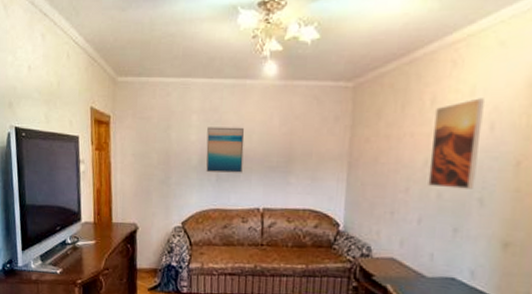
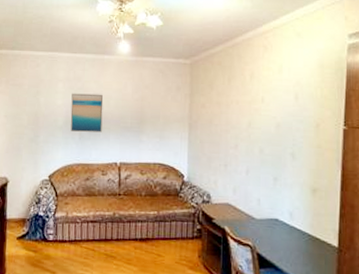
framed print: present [428,98,484,189] -> none [252,75,289,146]

